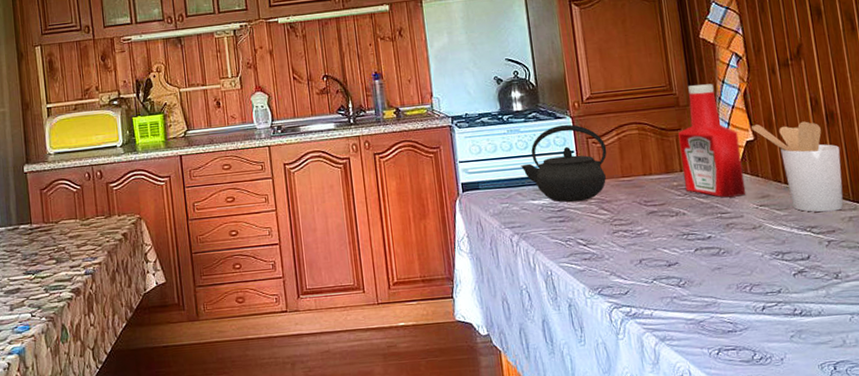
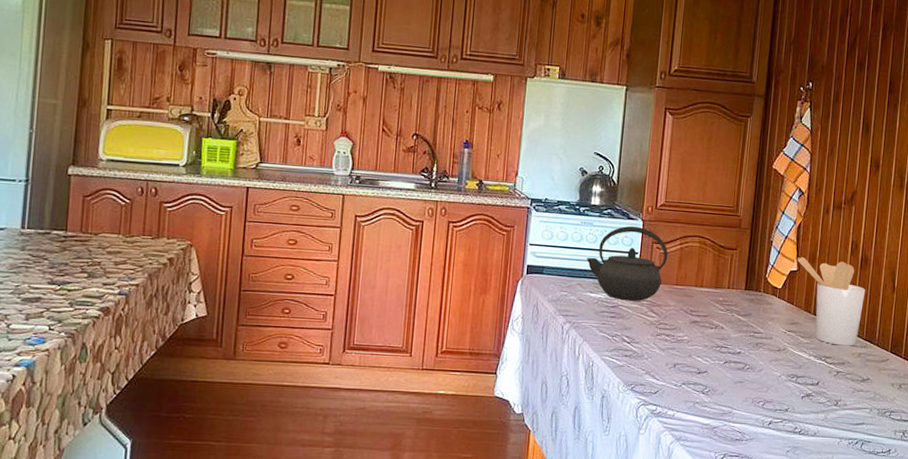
ketchup bottle: present [678,83,746,198] -> none [728,211,785,320]

